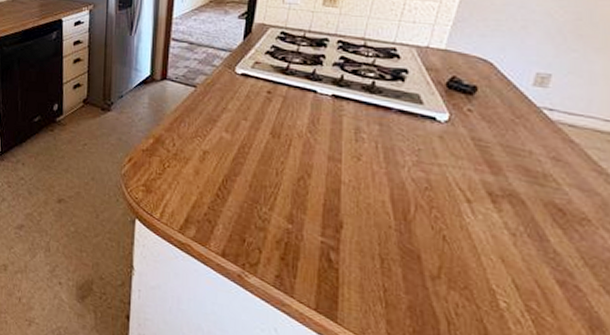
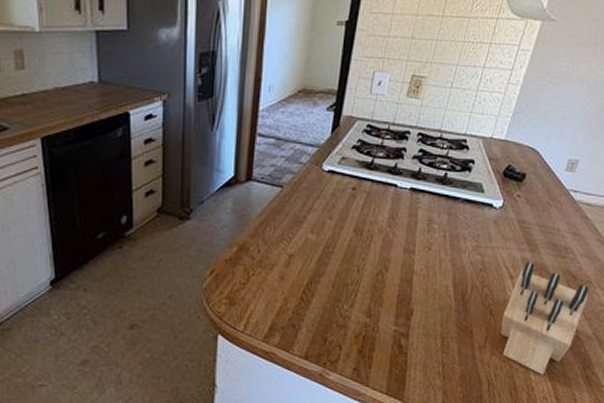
knife block: none [459,185,587,326] -> present [500,261,589,375]

